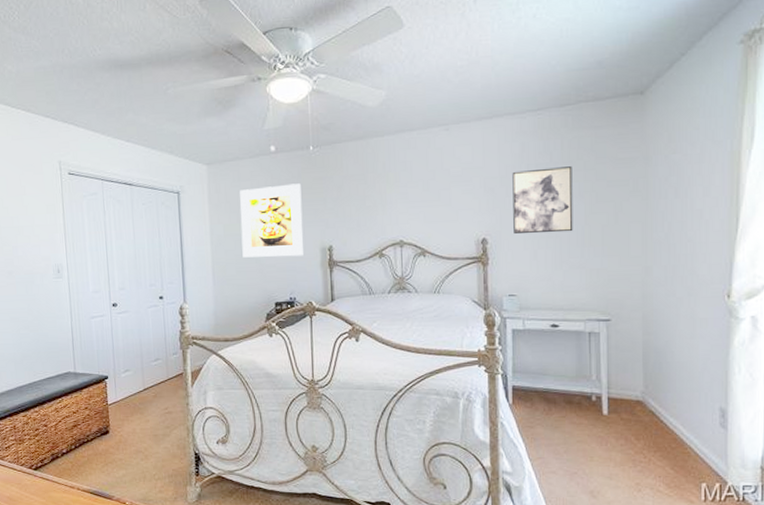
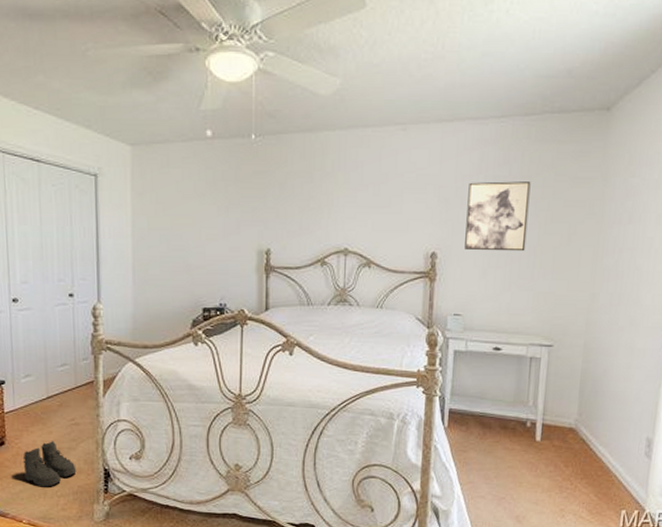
boots: none [124,429,171,471] -> present [22,441,77,487]
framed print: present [240,183,304,258] -> none [167,176,239,258]

